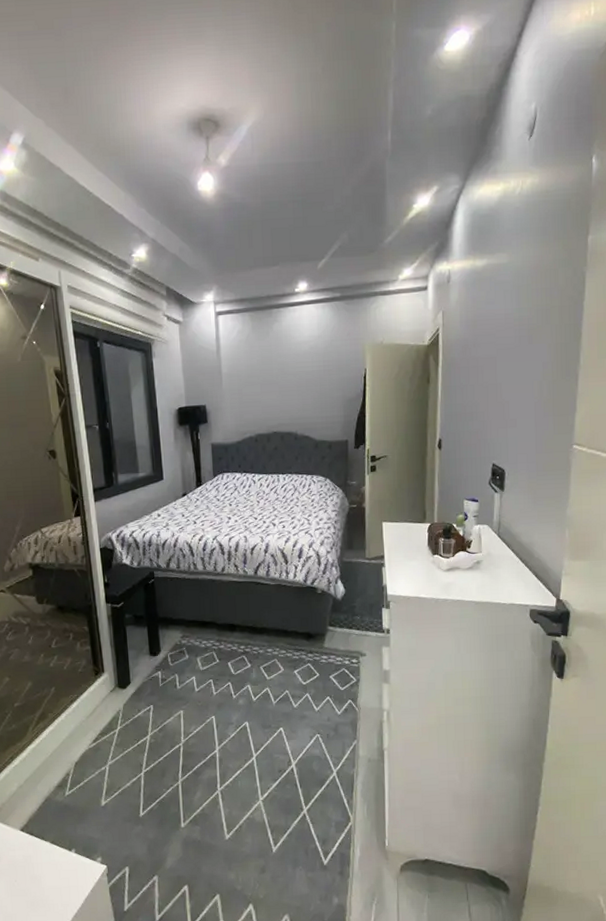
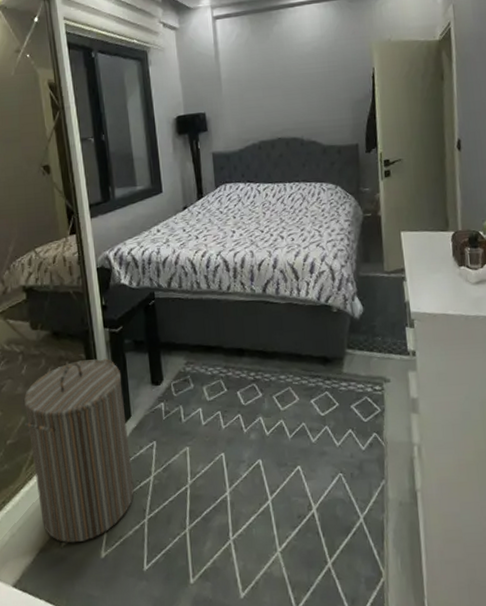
laundry hamper: none [30,631,132,793] -> present [23,358,134,543]

